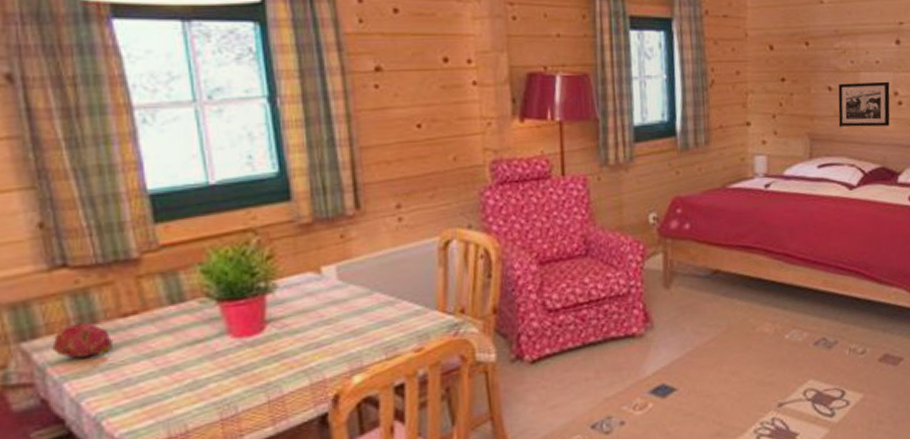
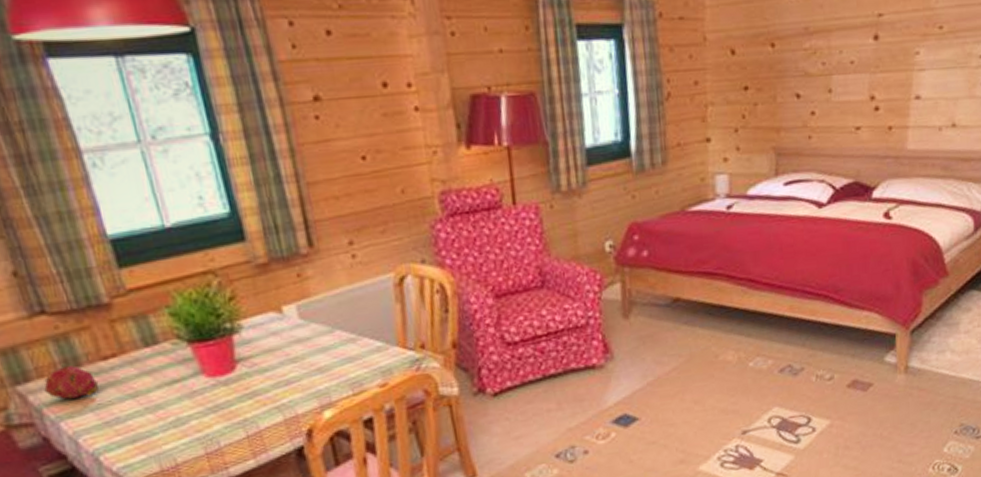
picture frame: present [838,81,890,127] -> none [807,84,866,139]

